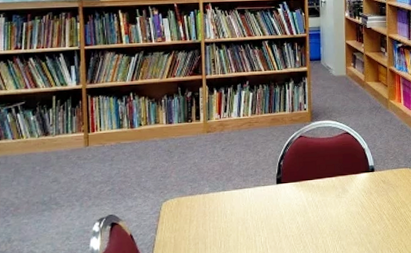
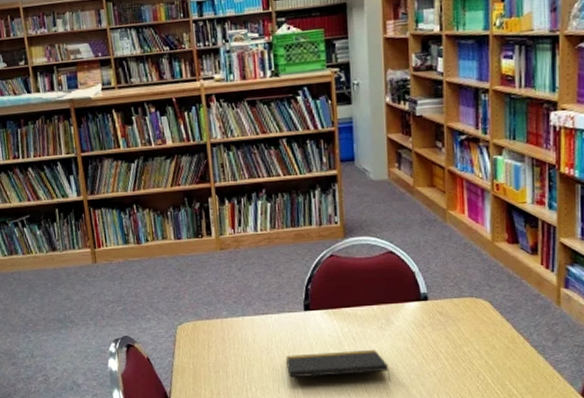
notepad: none [259,214,346,245] -> present [286,349,391,382]

